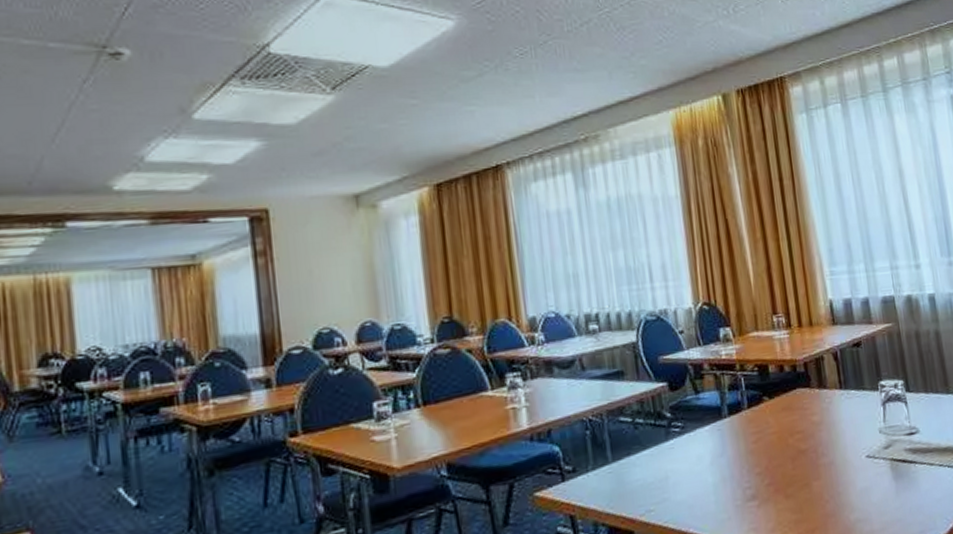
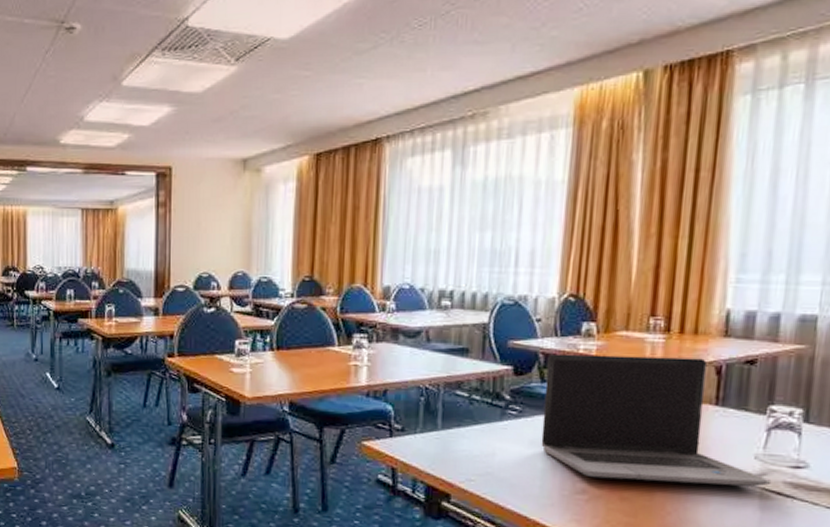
laptop computer: none [696,347,897,482] -> present [541,353,772,487]

